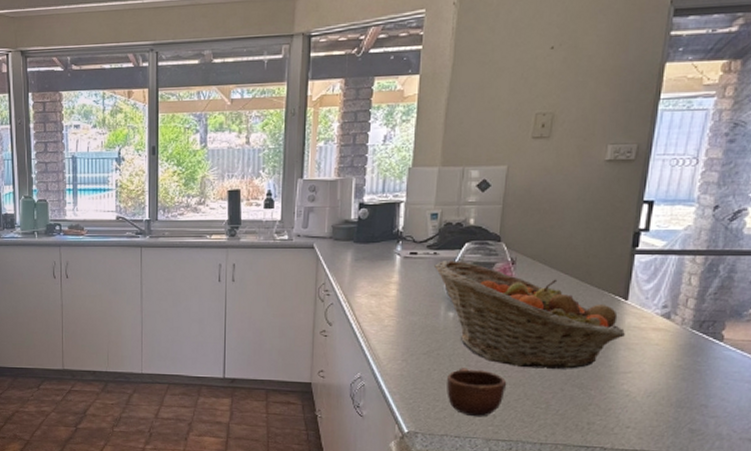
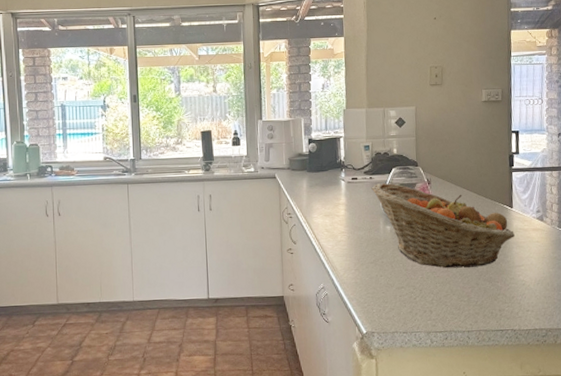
mug: present [447,368,507,417] -> none [391,272,437,314]

